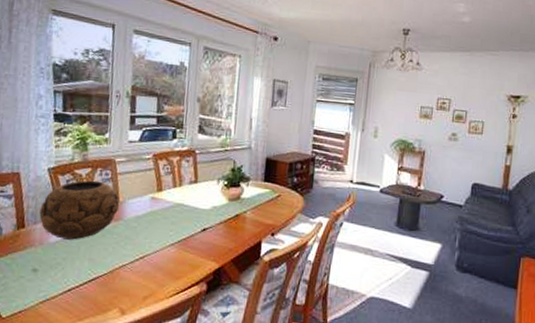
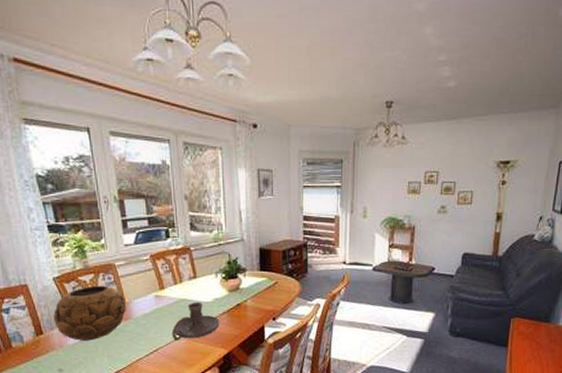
candle holder: none [162,208,216,249] -> present [172,301,220,340]

